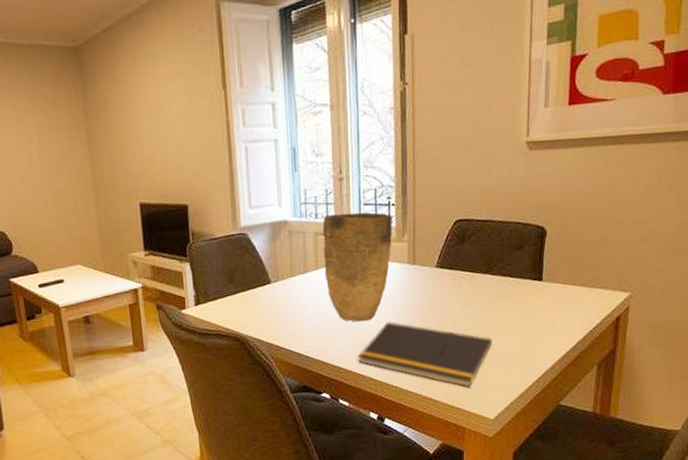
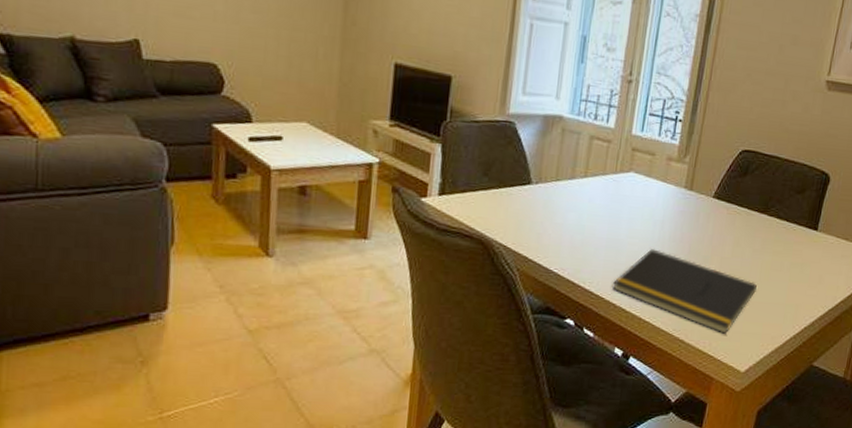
vase: present [322,212,393,322] -> none [593,118,678,245]

